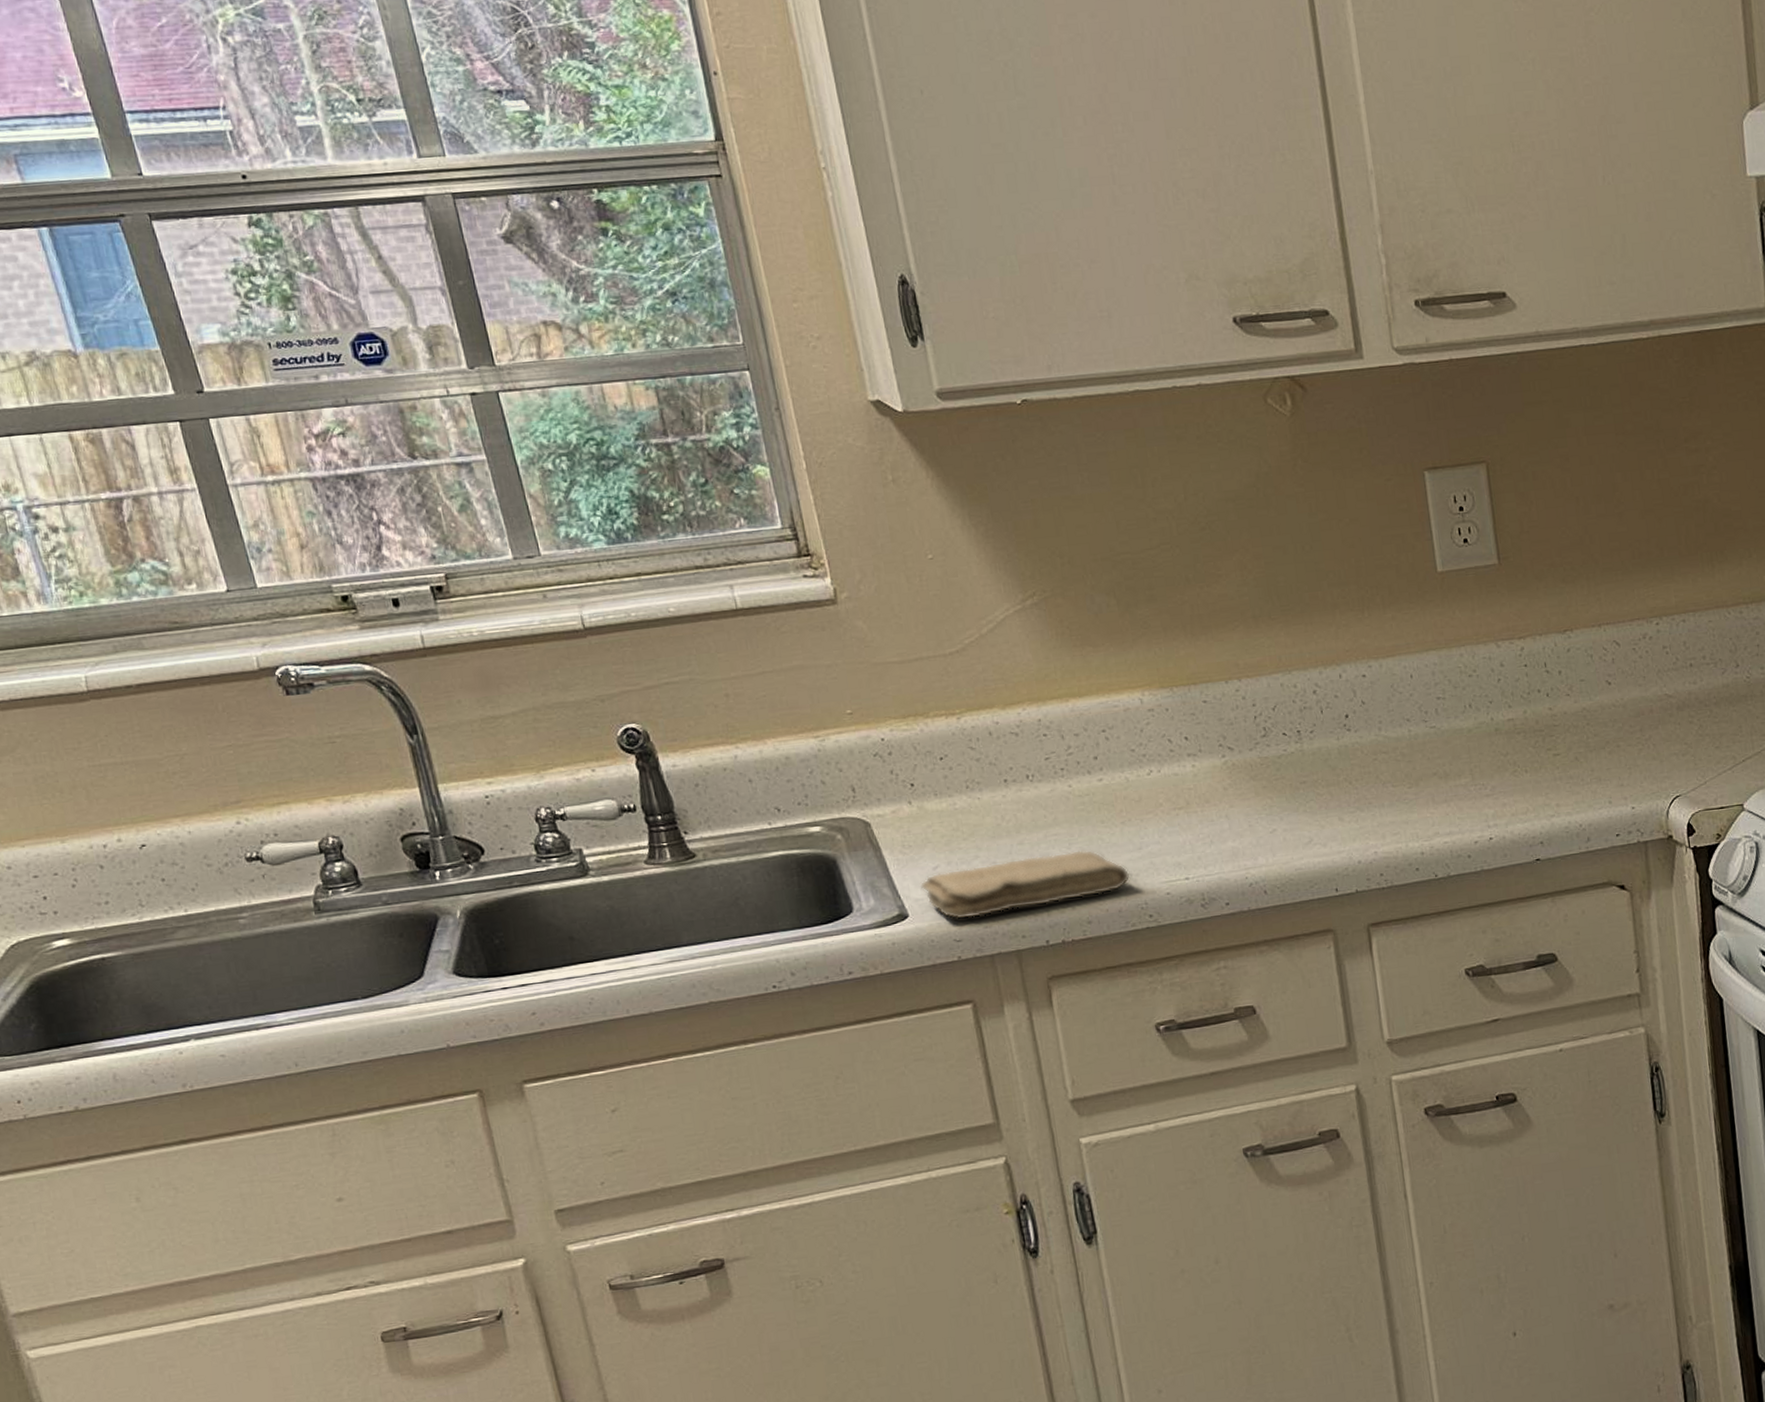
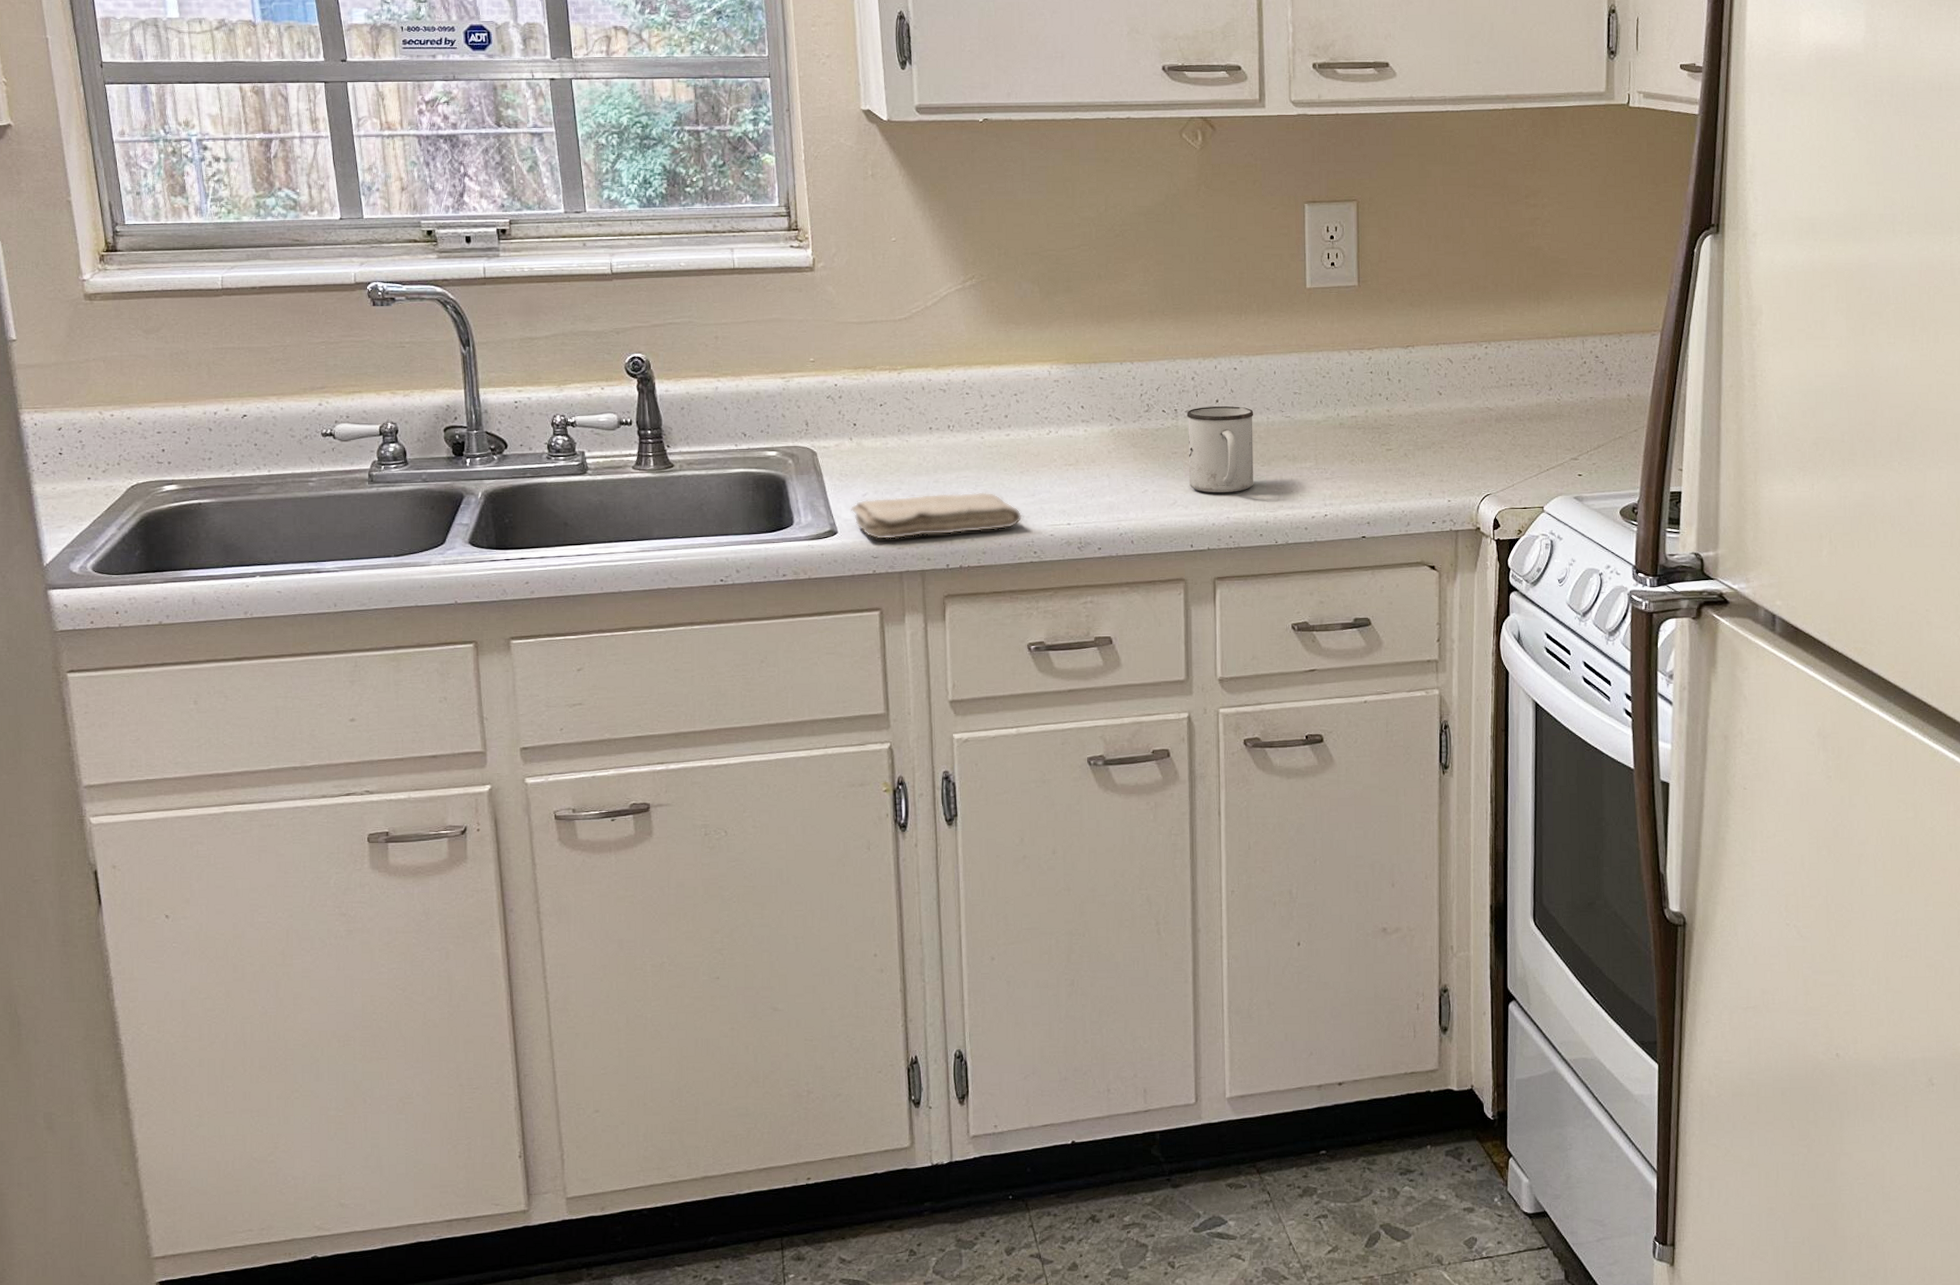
mug: none [1312,720,1402,826] -> present [1187,406,1254,493]

